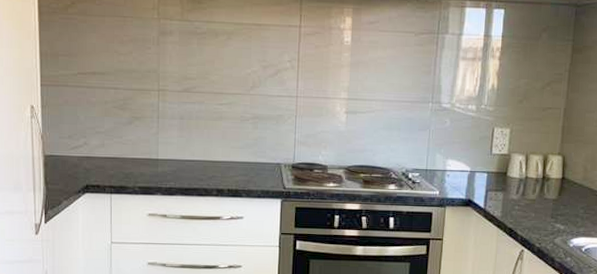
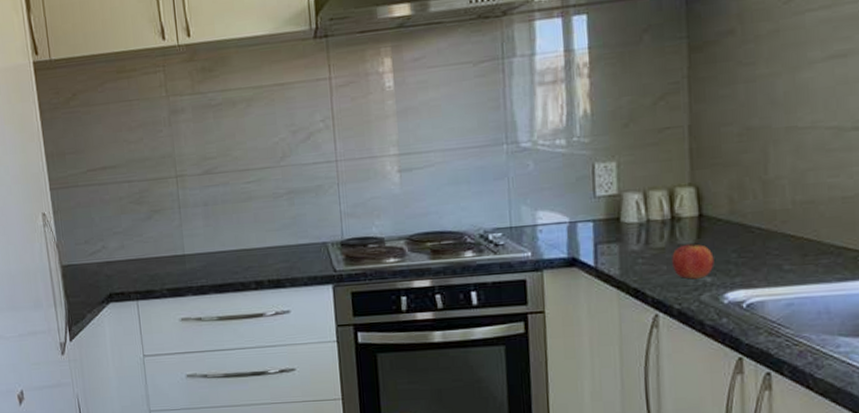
fruit: none [538,198,568,226] -> present [672,242,714,279]

